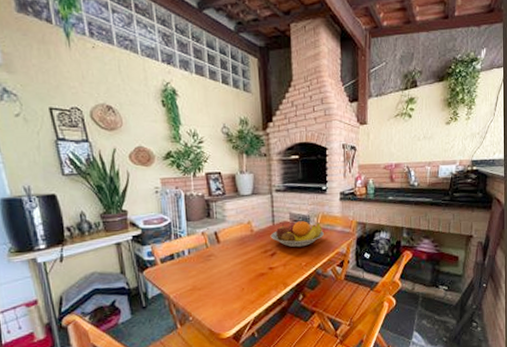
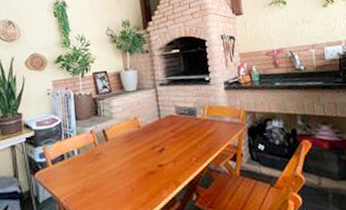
fruit bowl: present [270,221,324,248] -> none [157,113,212,142]

